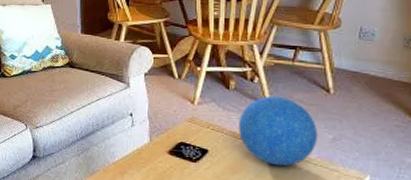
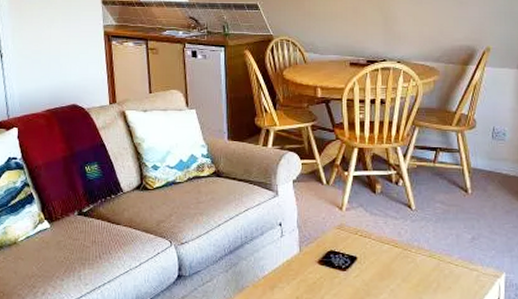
decorative ball: present [239,96,317,166] -> none [385,198,458,269]

